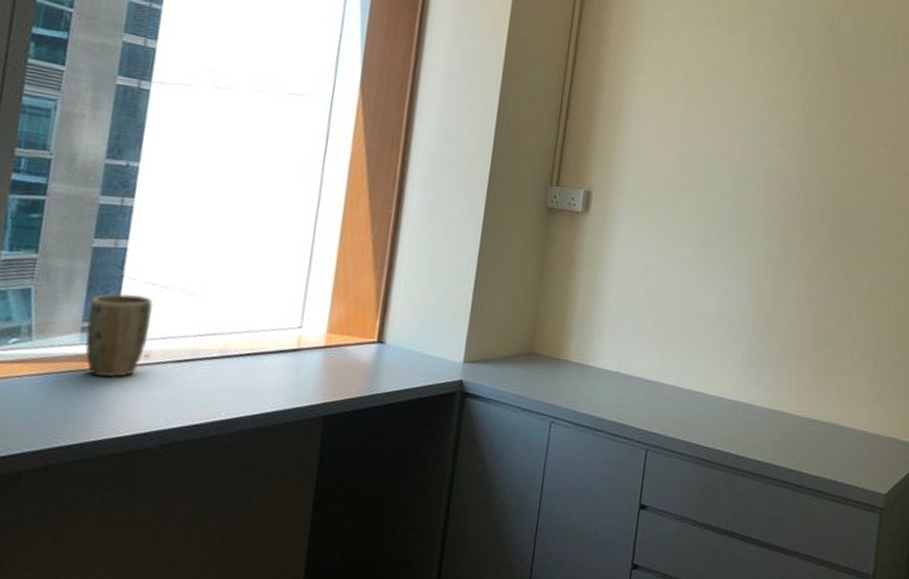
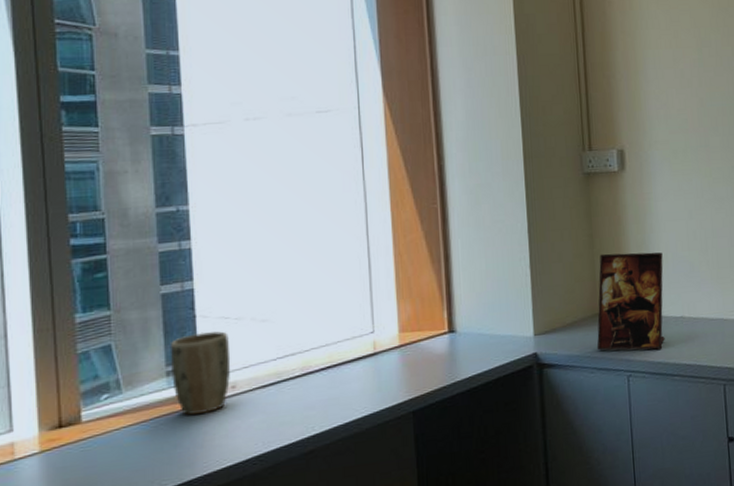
picture frame: none [524,292,610,401] -> present [597,252,665,351]

